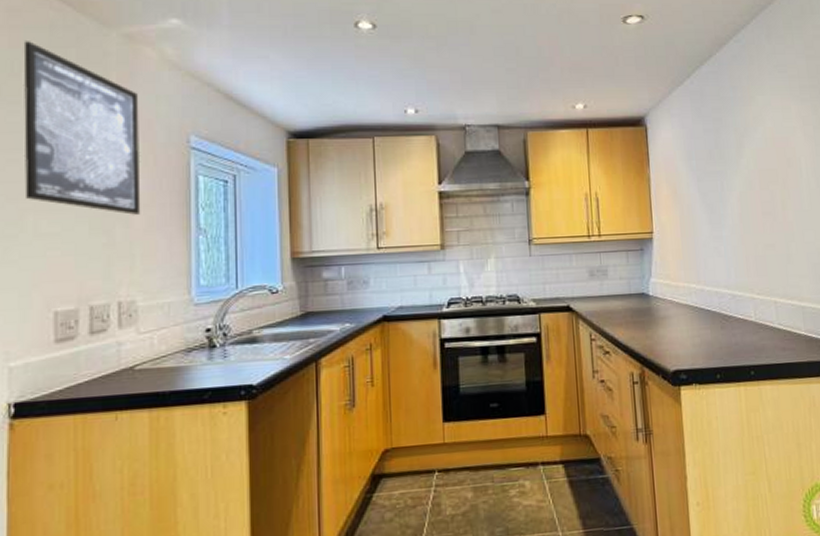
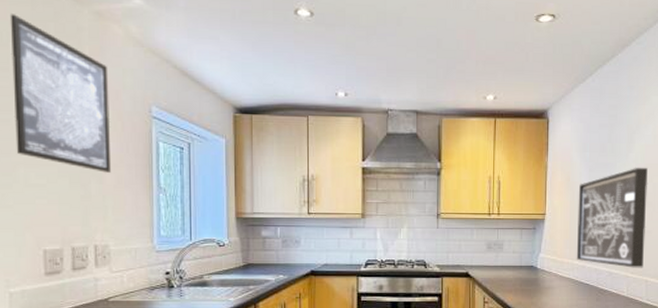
wall art: none [688,173,770,288] -> present [576,167,648,268]

